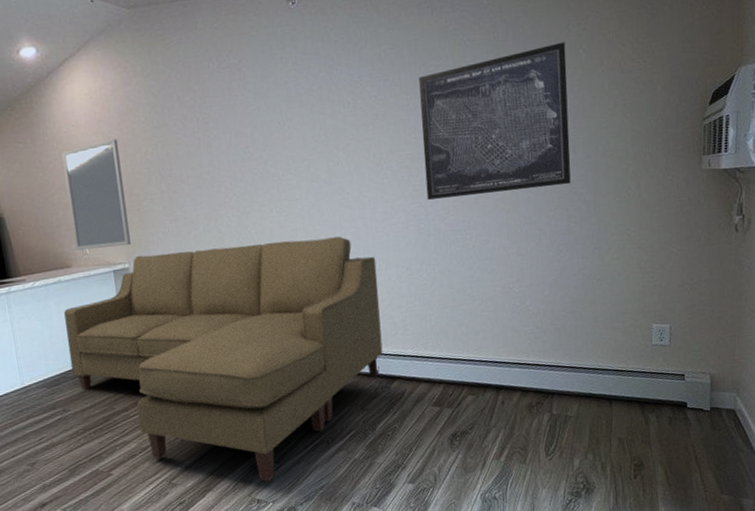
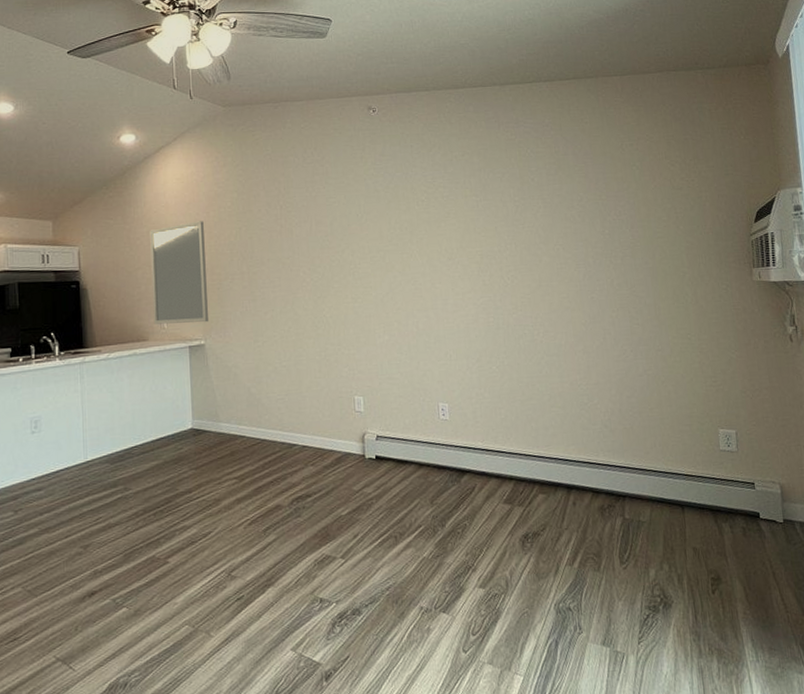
sofa: present [64,236,383,482] -> none [135,325,453,579]
wall art: present [419,42,571,200] -> none [487,159,631,295]

